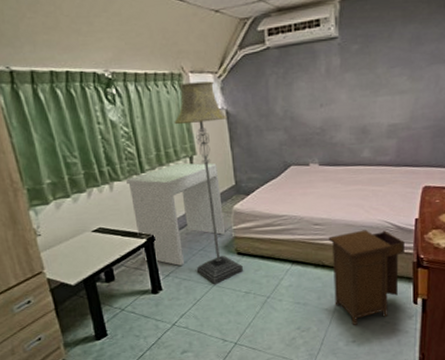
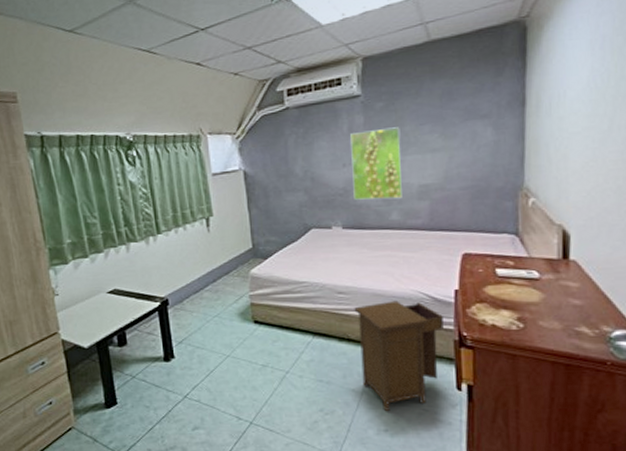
desk: present [125,163,225,266] -> none [142,224,241,332]
floor lamp: present [174,81,243,285] -> none [191,142,260,356]
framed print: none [328,69,374,139] -> present [350,127,403,200]

